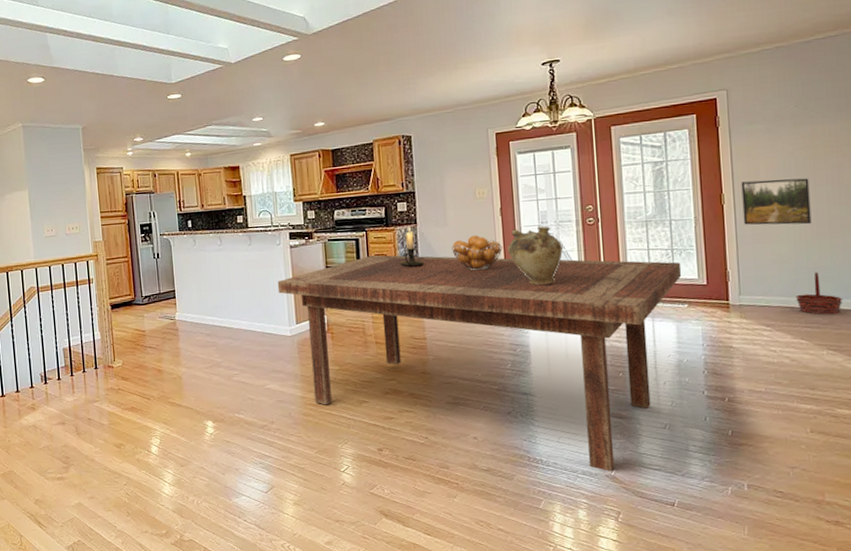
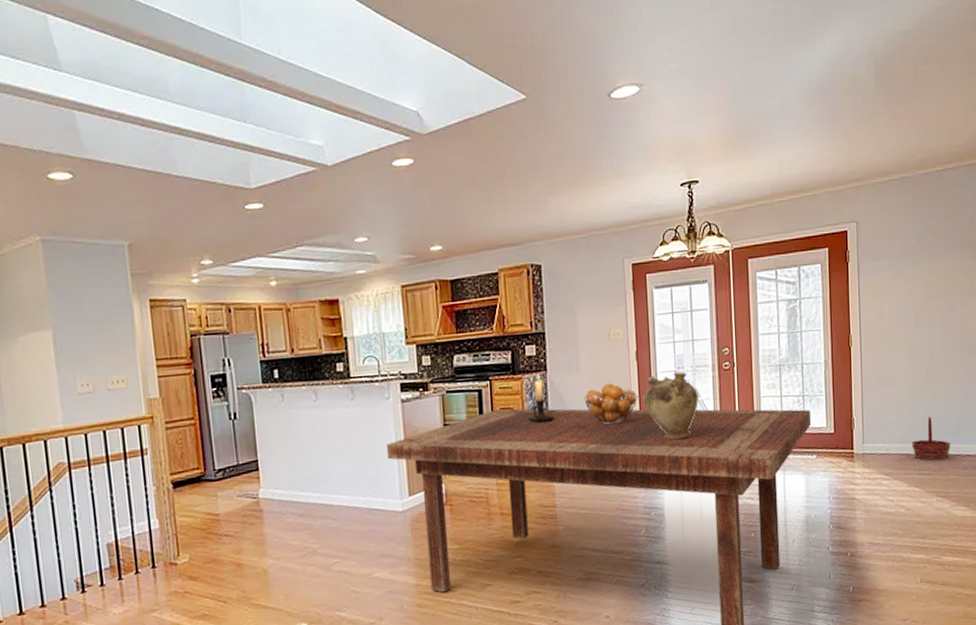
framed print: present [741,178,812,225] -> none [867,318,927,369]

